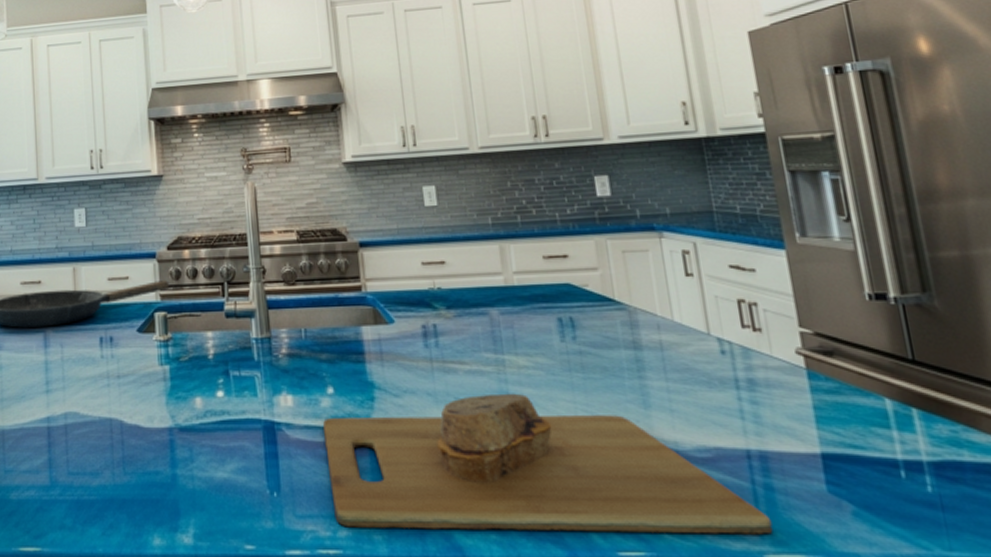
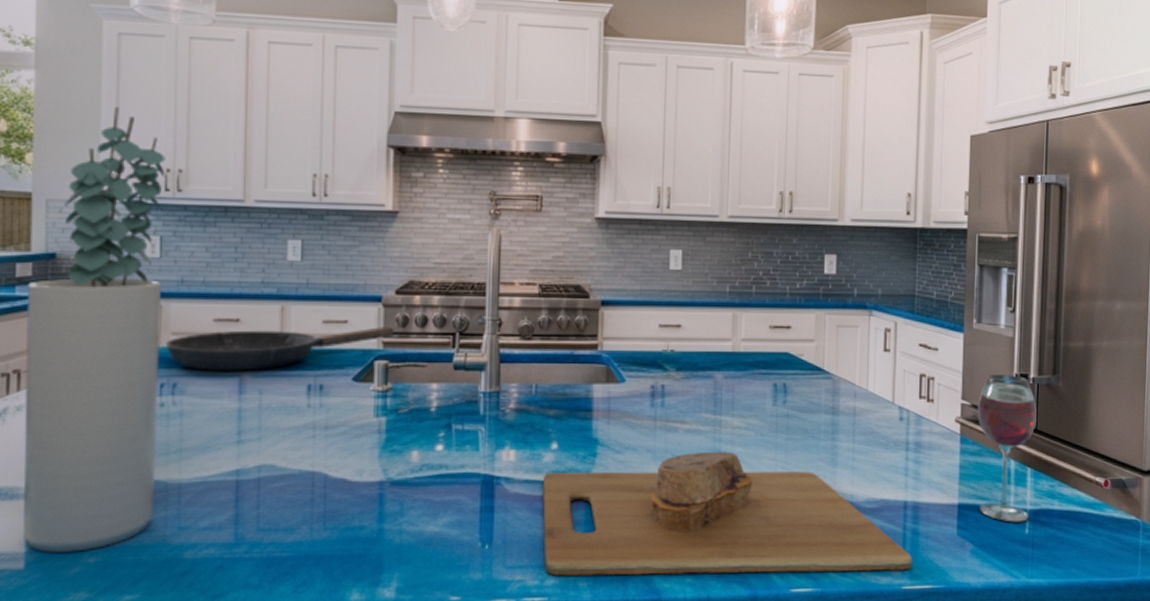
wineglass: none [822,295,927,477] -> present [978,375,1037,522]

